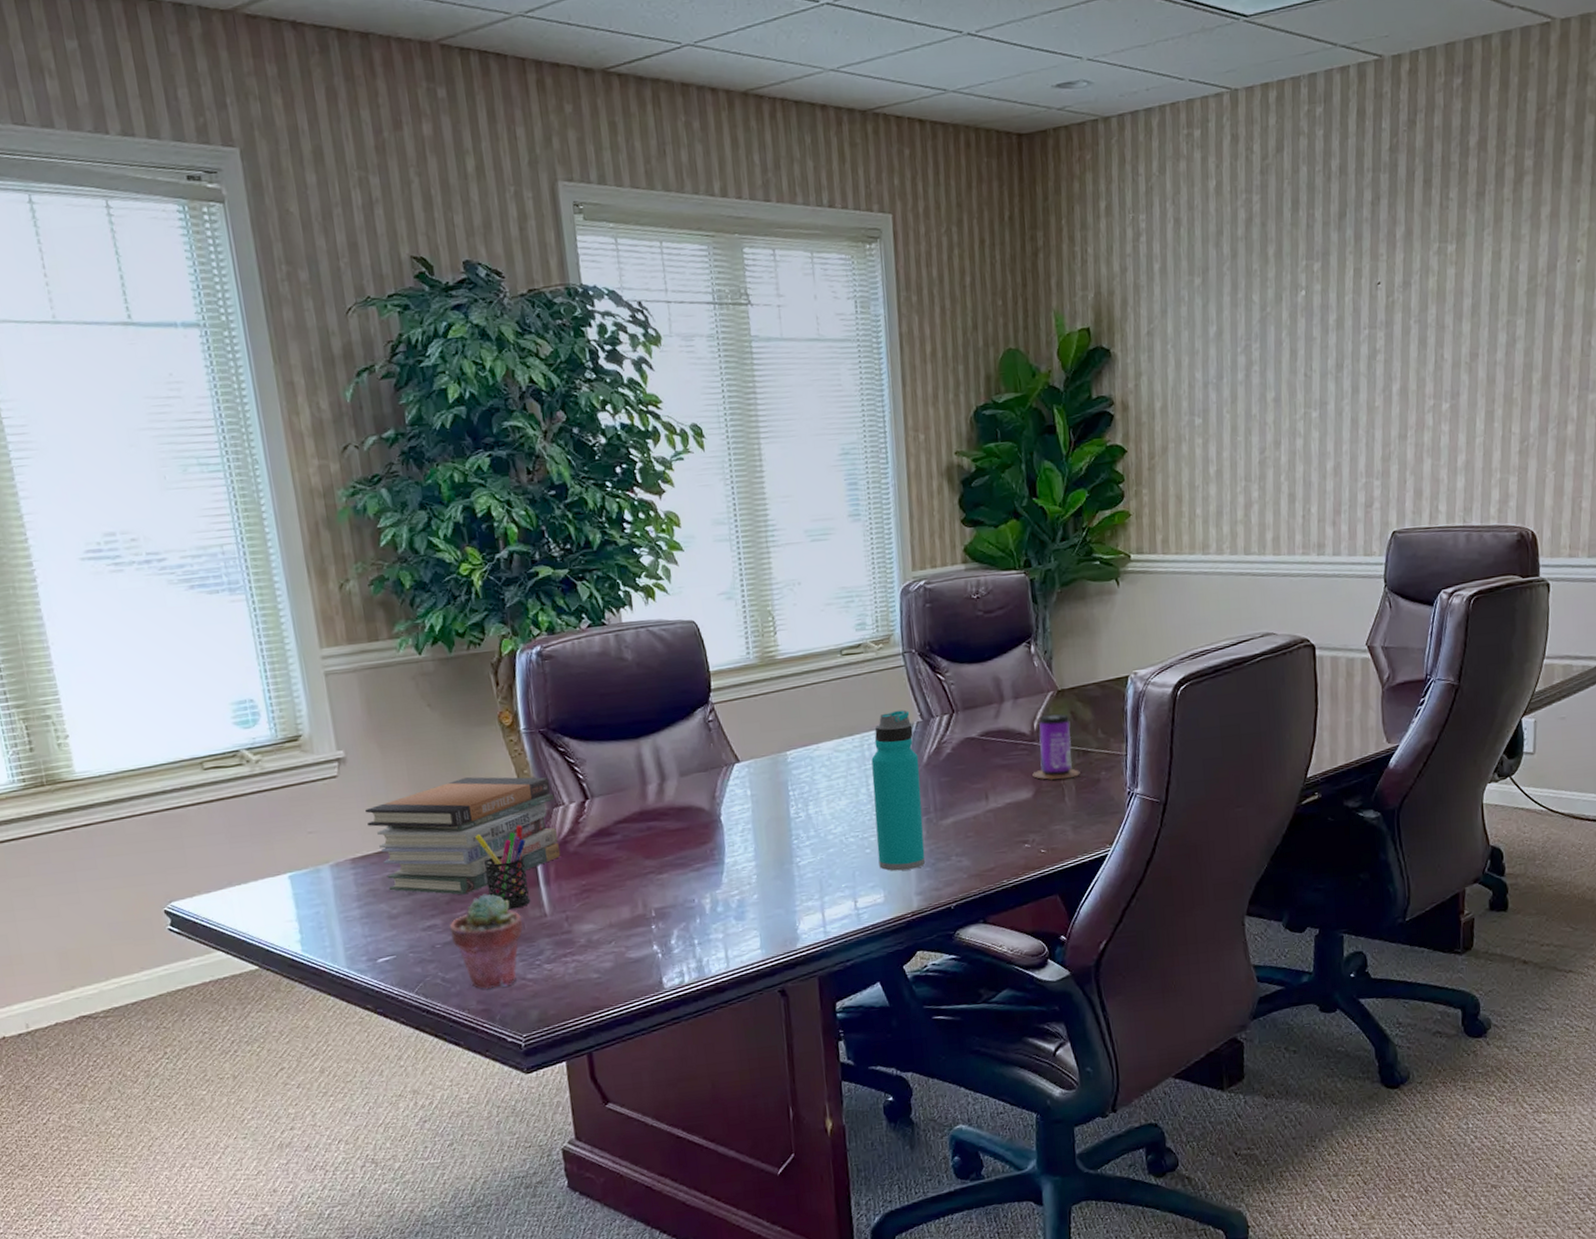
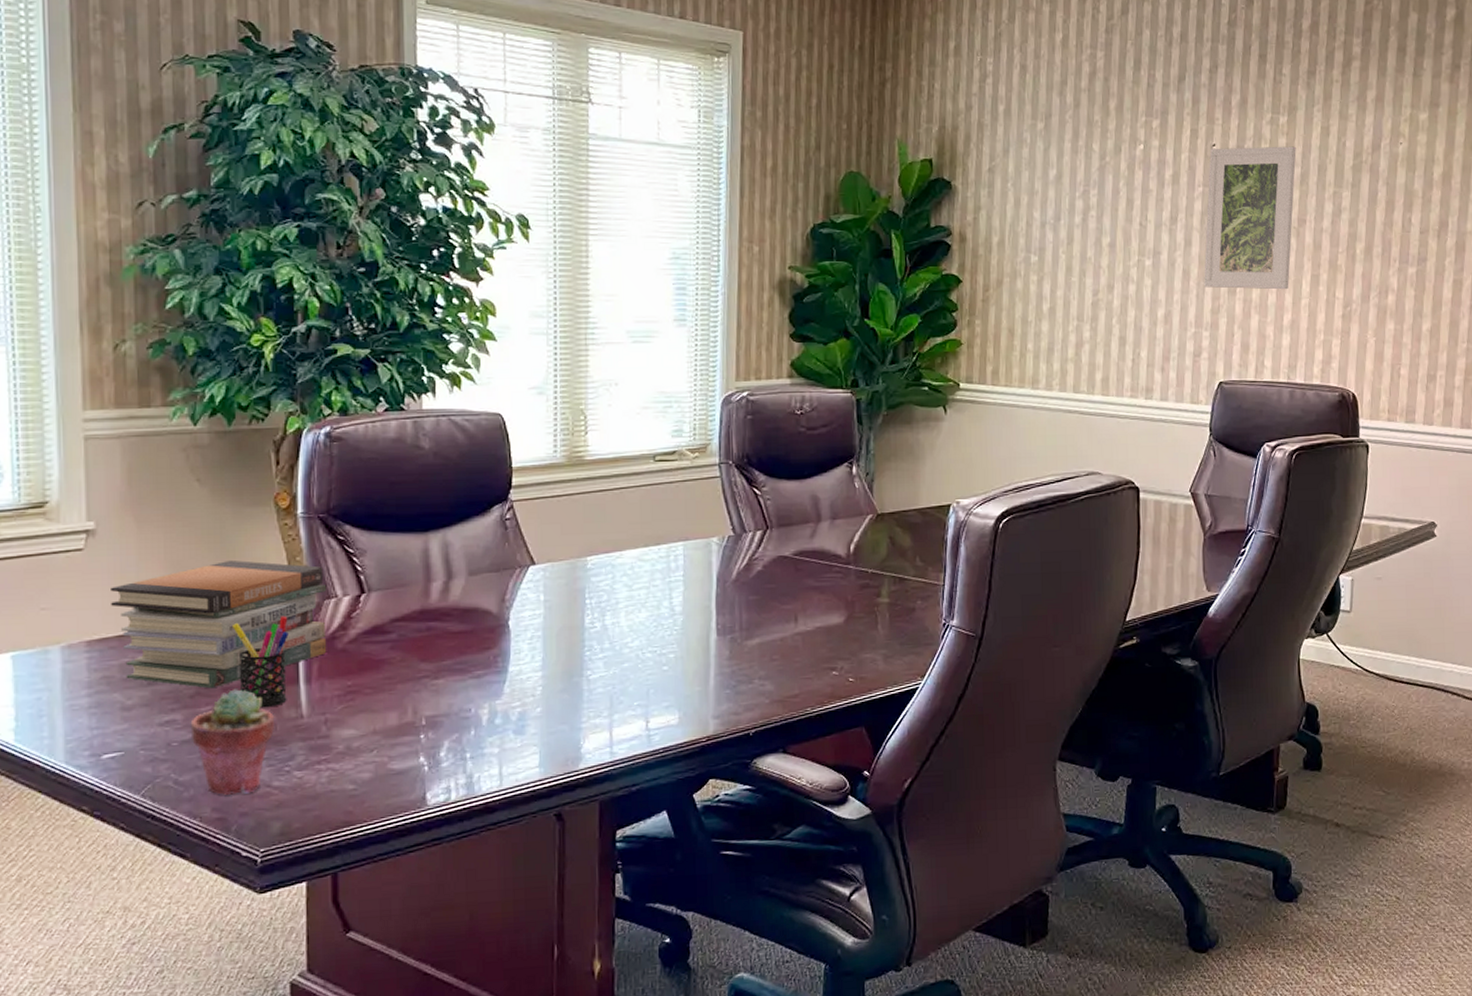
water bottle: present [871,709,926,871] -> none [675,522,728,692]
beverage can: present [1032,713,1080,780] -> none [845,537,895,606]
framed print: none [1372,276,1467,435] -> present [1203,146,1296,290]

